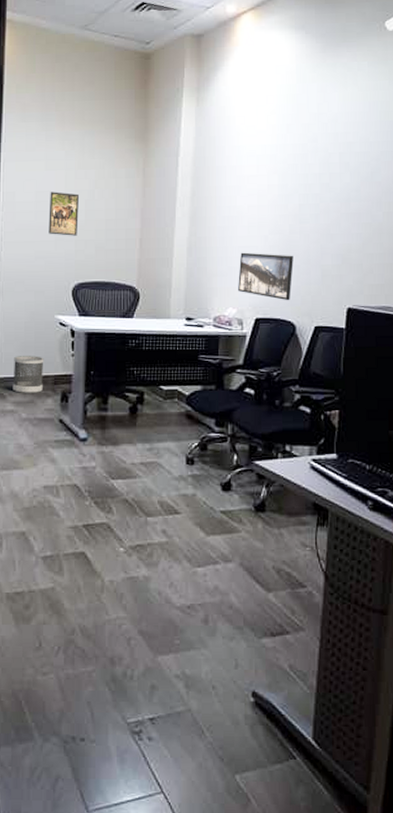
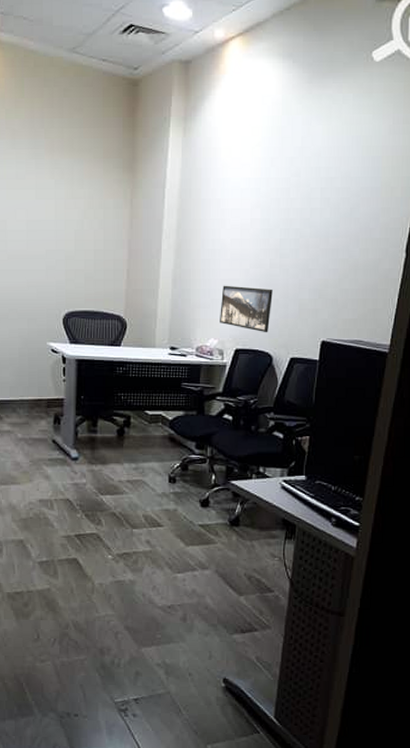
wastebasket: present [12,356,44,393] -> none [9,380,38,415]
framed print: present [49,191,80,236] -> none [39,221,69,266]

